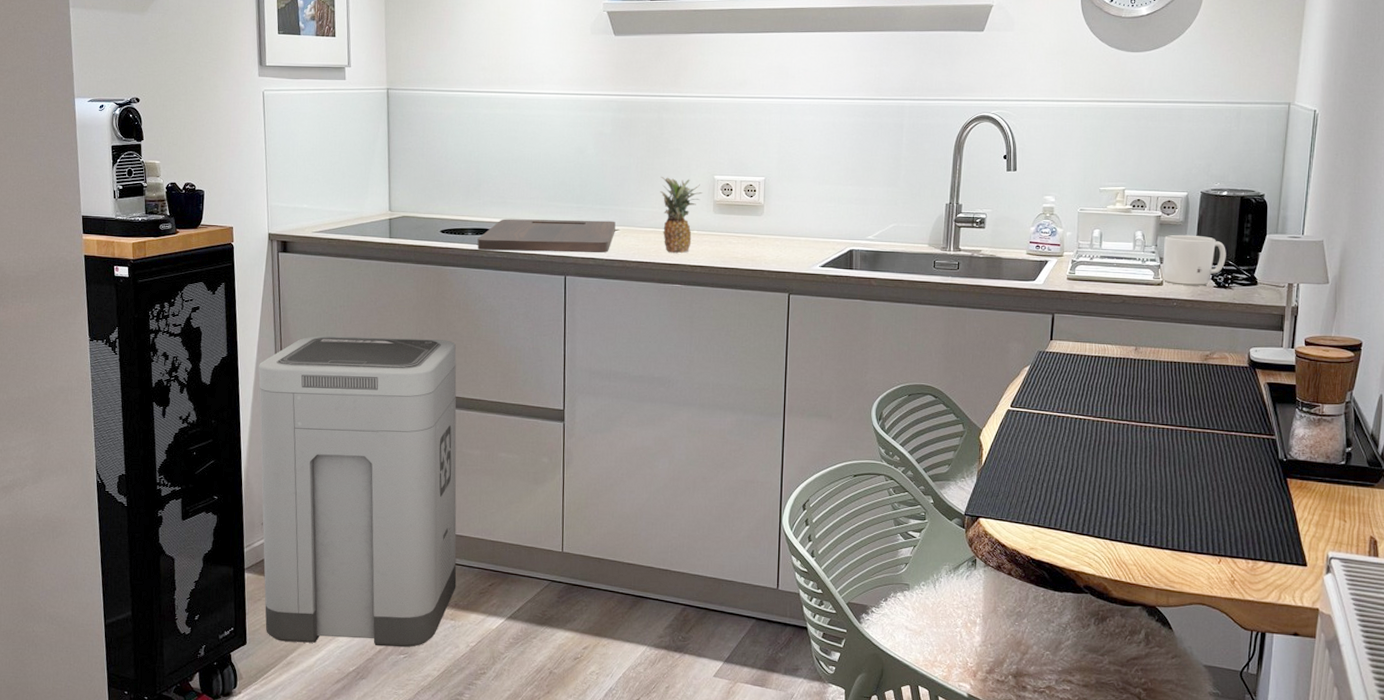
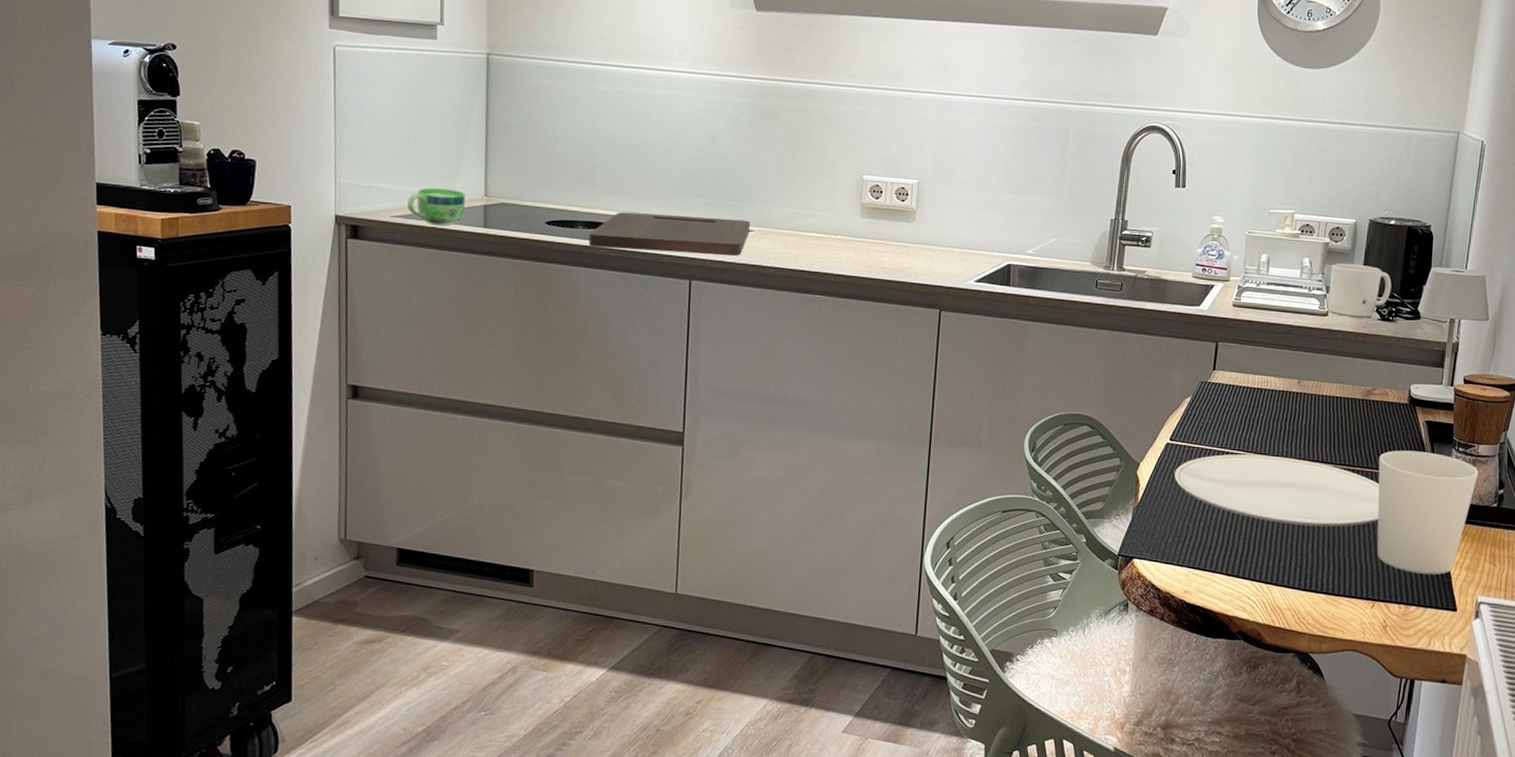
trash can: present [258,336,457,647] -> none [316,338,560,703]
cup: none [325,206,373,238] -> present [406,187,466,227]
fruit: present [660,177,703,254] -> none [801,173,850,261]
plate: none [1016,418,1223,486] -> present [1174,454,1380,527]
dixie cup: none [1220,411,1324,532] -> present [1377,450,1479,575]

